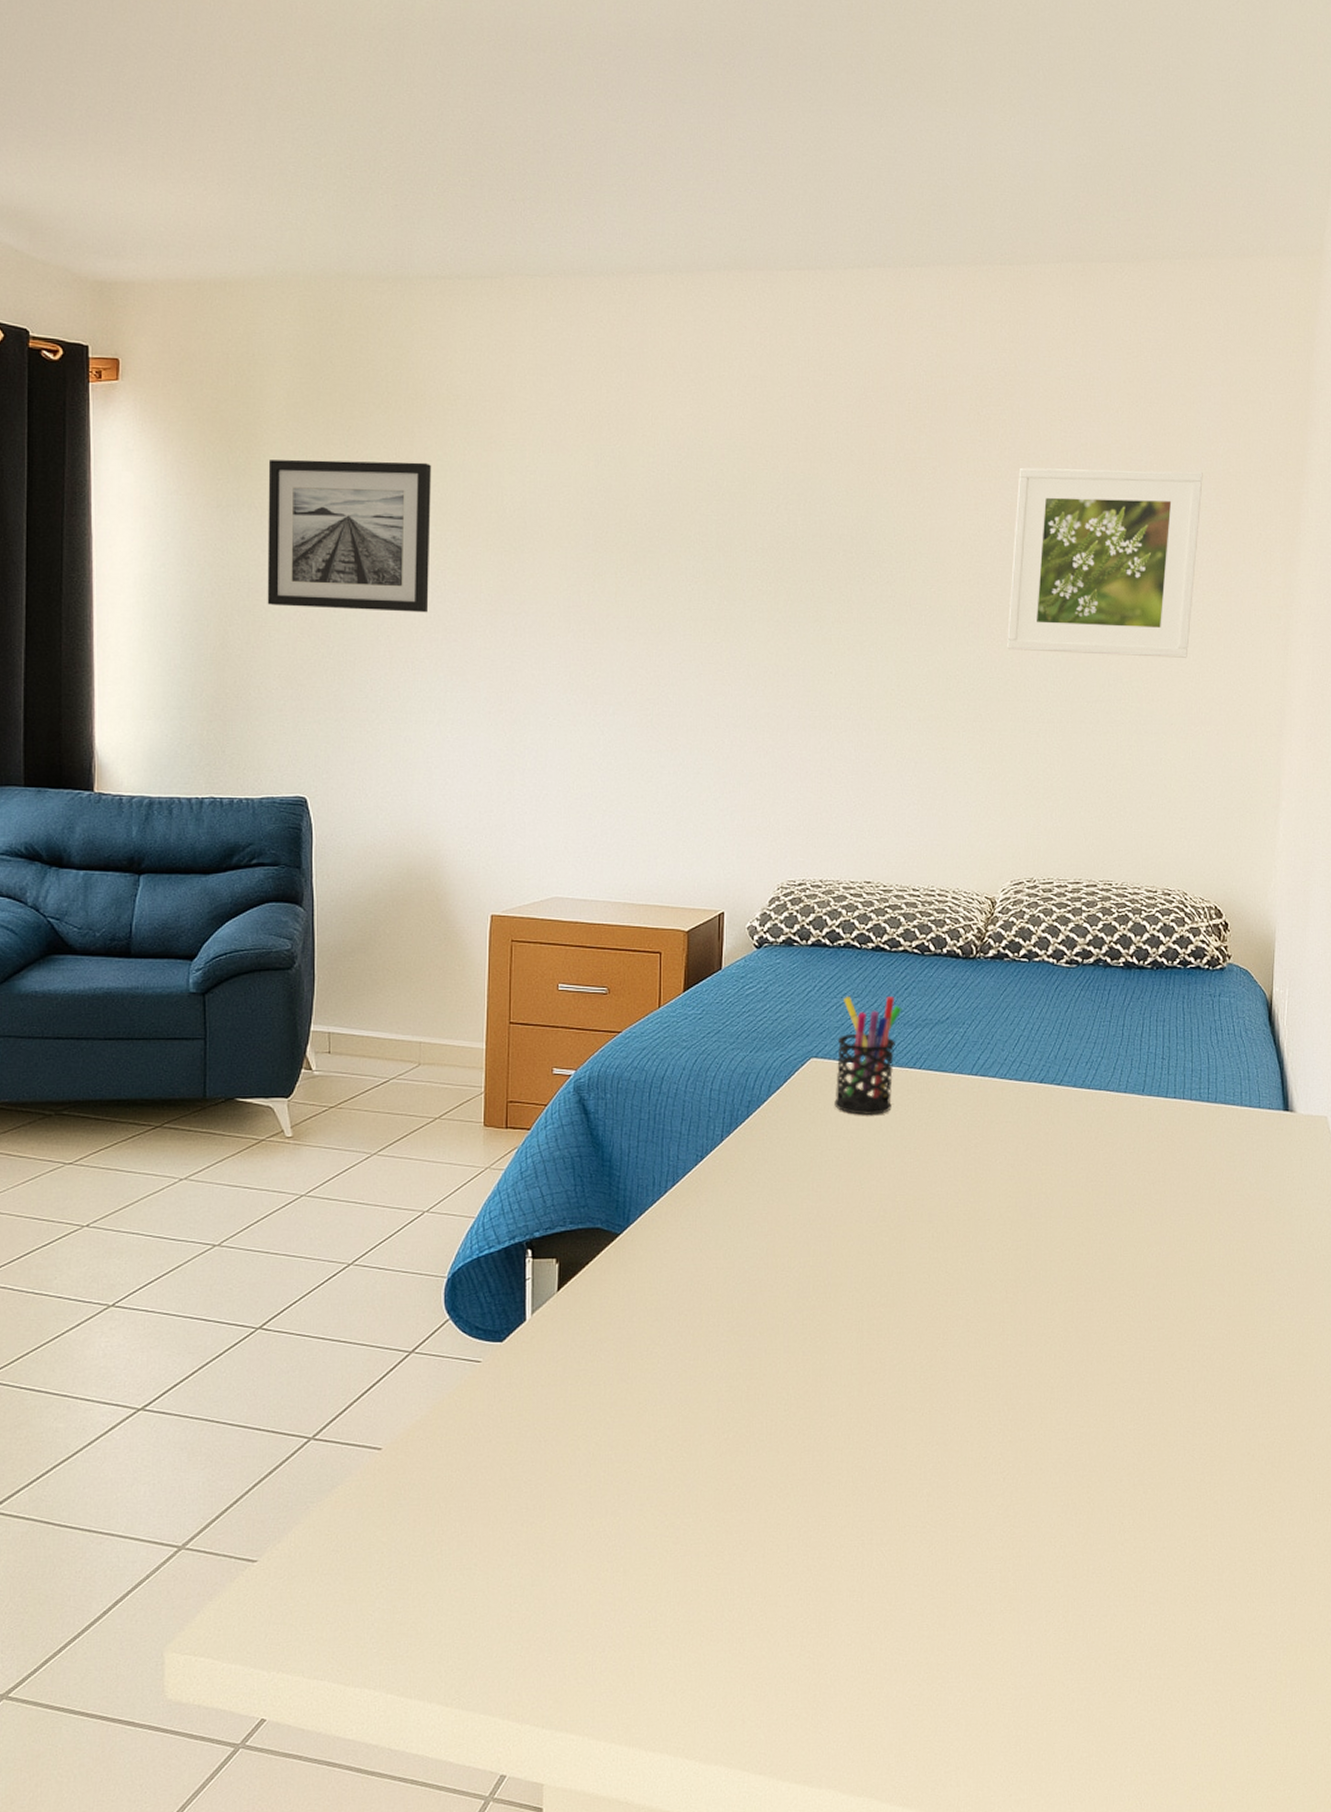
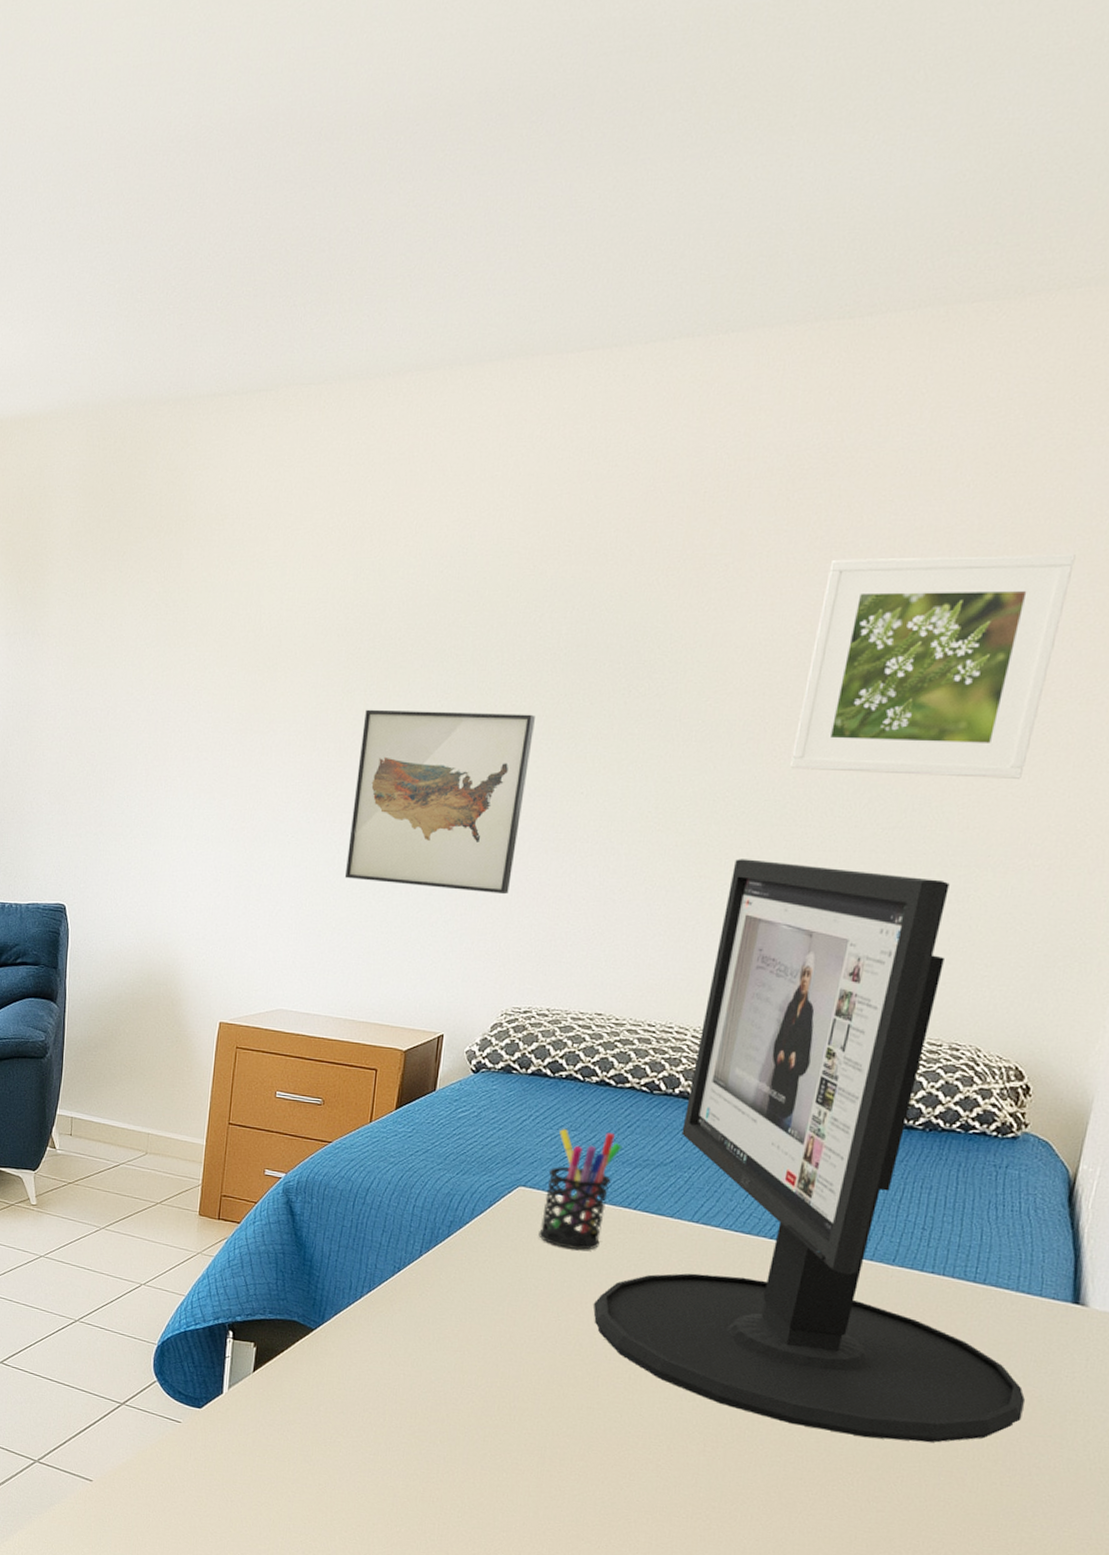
wall art: present [267,459,431,613] -> none [43,584,196,732]
wall art: none [611,591,781,771] -> present [344,709,535,895]
computer monitor: none [892,731,1259,1261] -> present [593,859,1025,1443]

